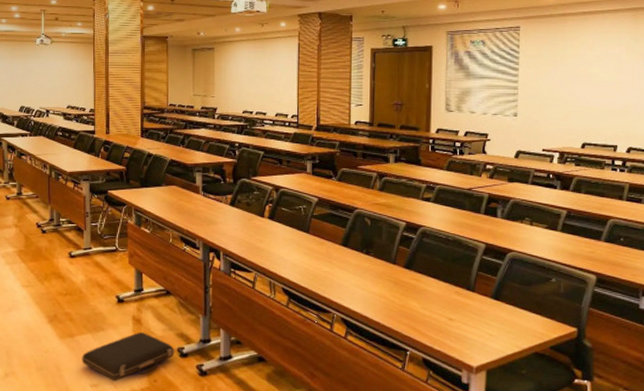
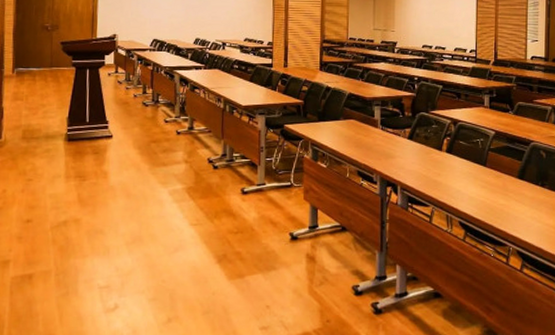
briefcase: present [81,331,175,381] -> none [251,269,350,323]

